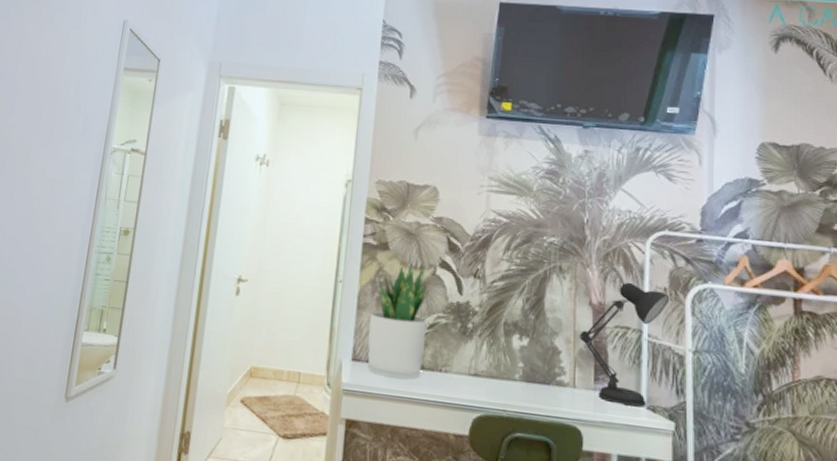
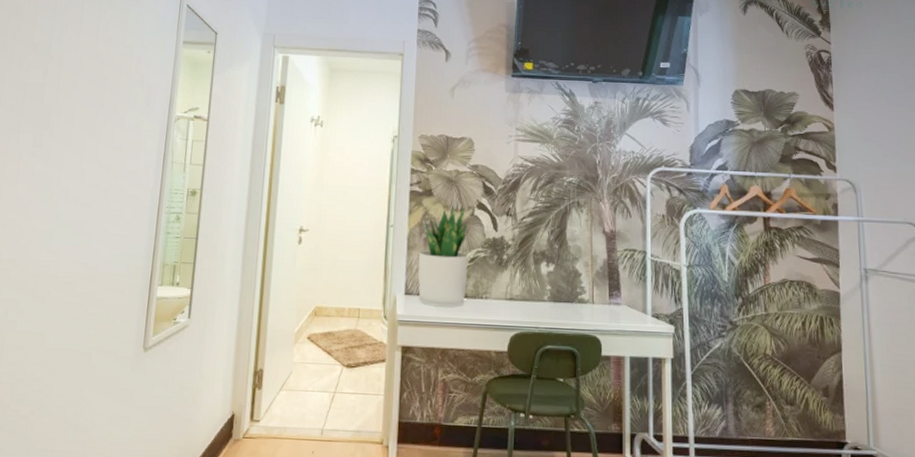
desk lamp: present [578,282,670,408] -> none [595,212,667,316]

